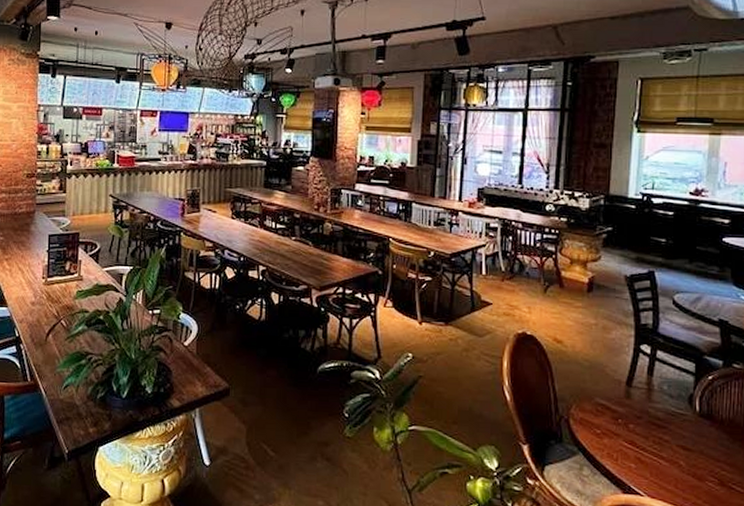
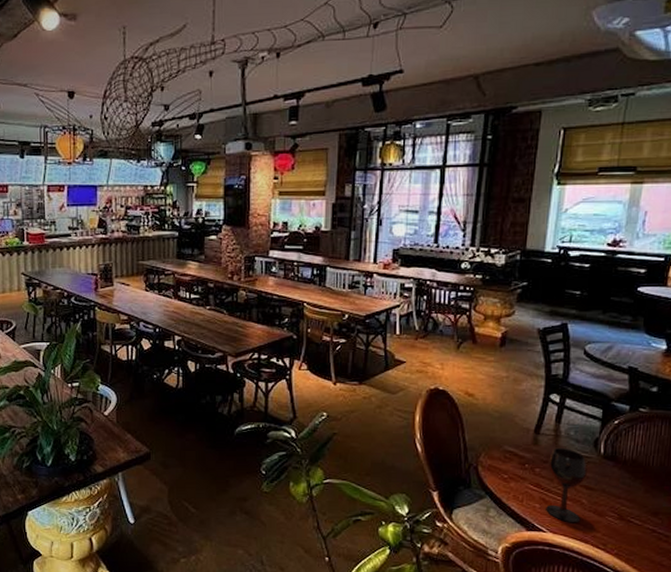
wine glass: none [642,402,683,488] -> present [546,447,587,523]

